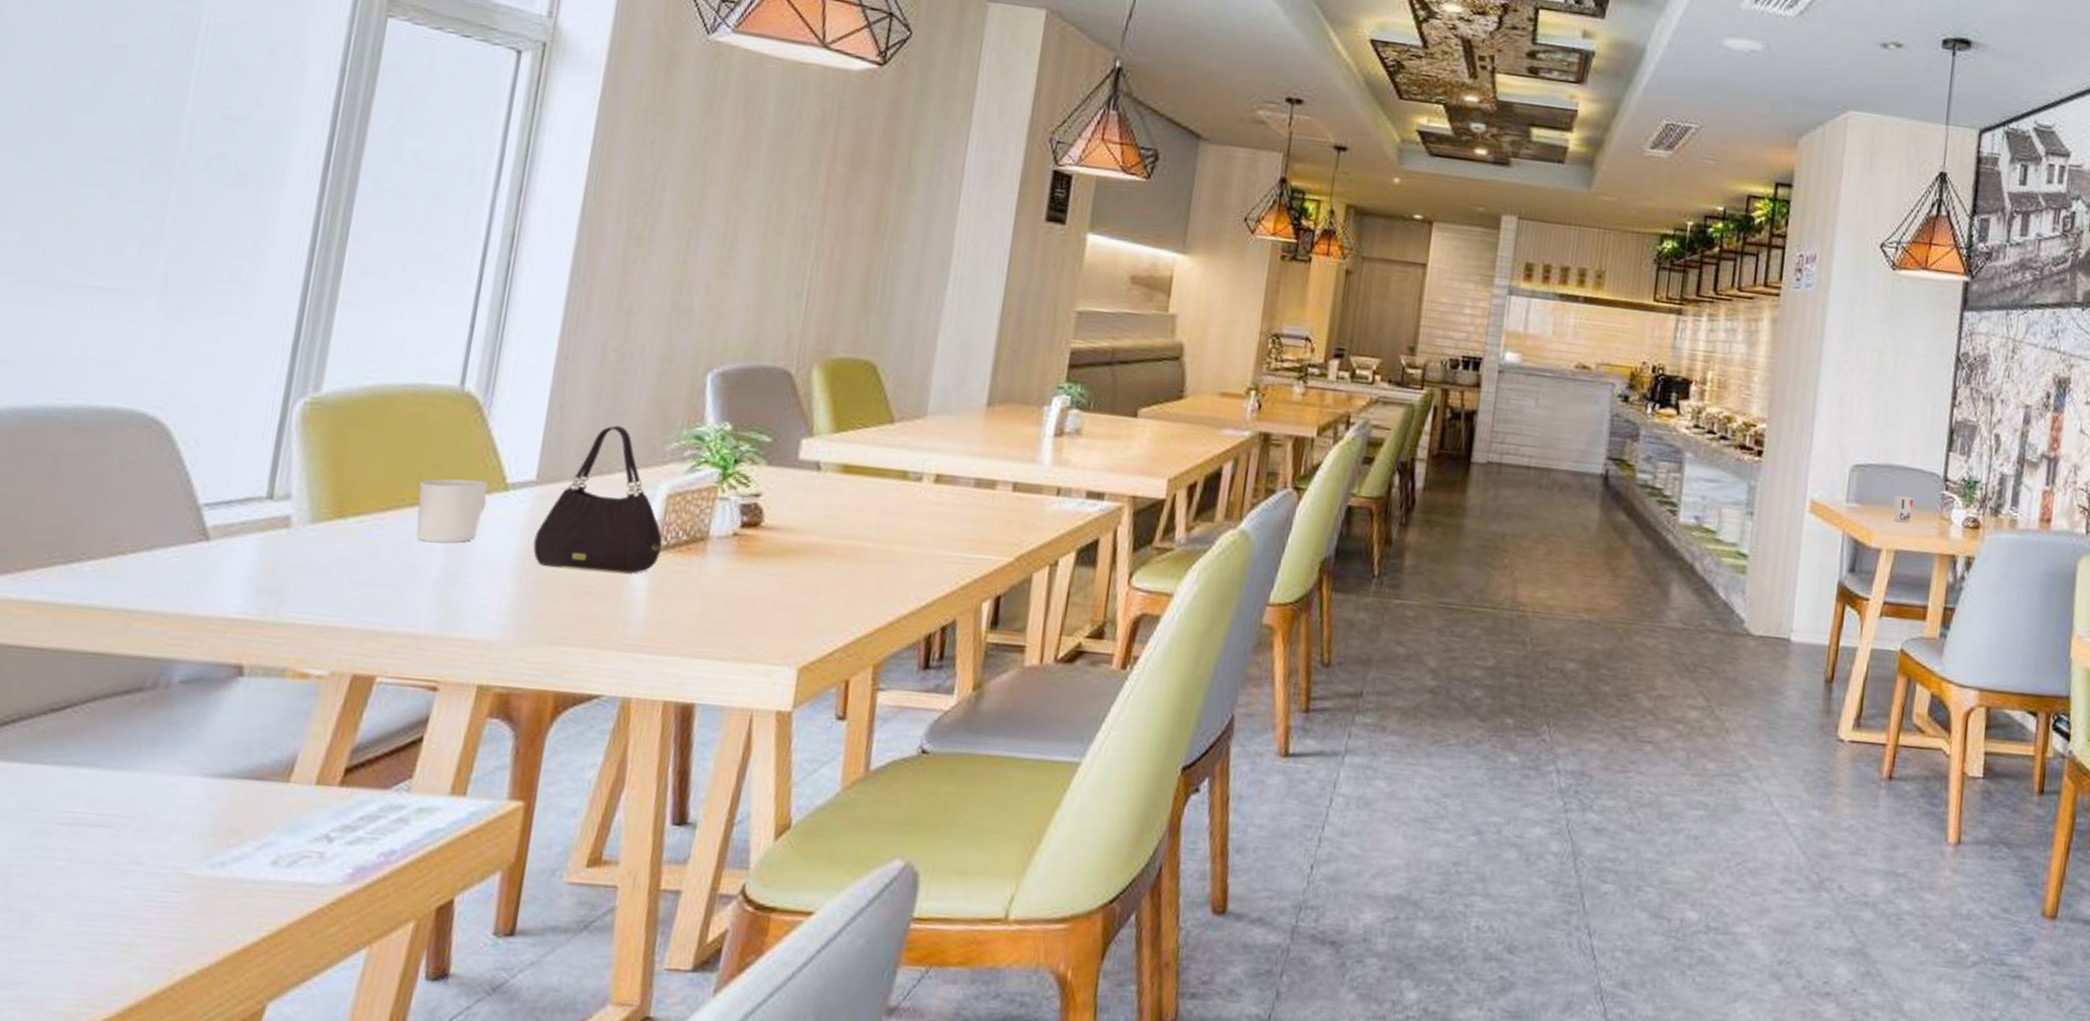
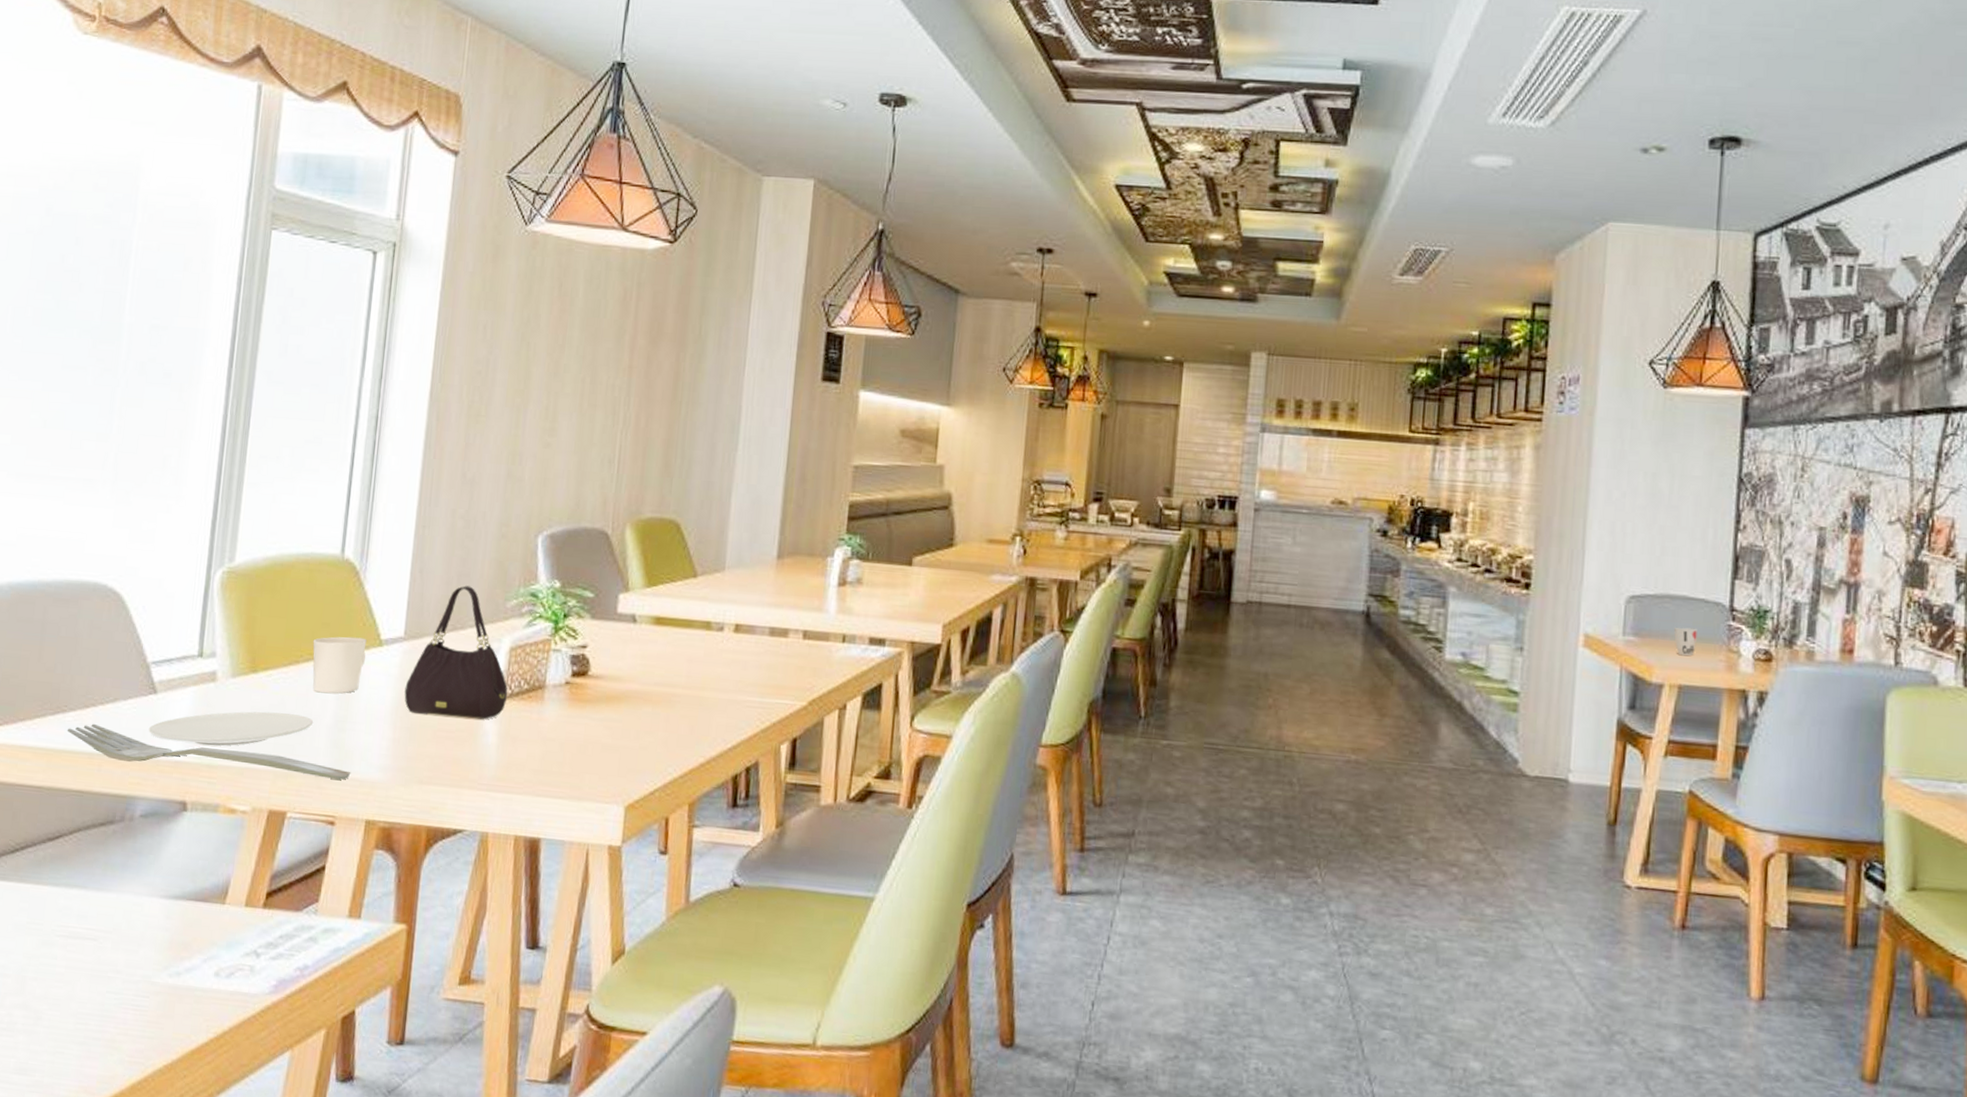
fork: none [83,574,462,640] -> present [67,723,351,780]
plate: none [195,562,416,602] -> present [148,711,314,746]

